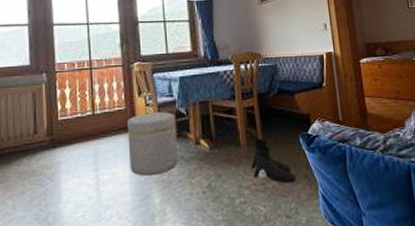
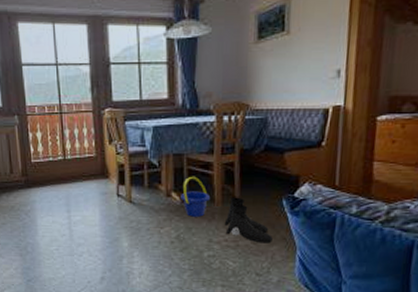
ottoman: present [127,112,179,176] -> none [98,162,148,221]
bucket: none [209,121,237,163] -> present [181,176,211,217]

